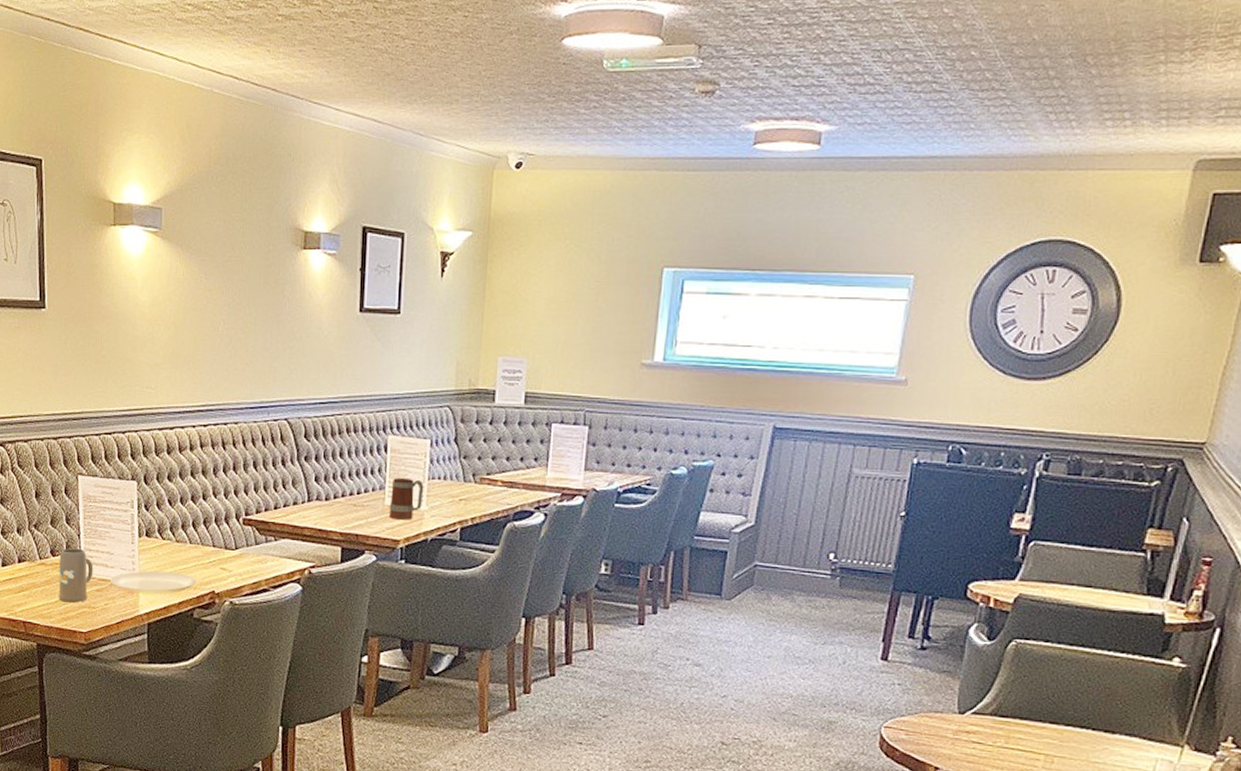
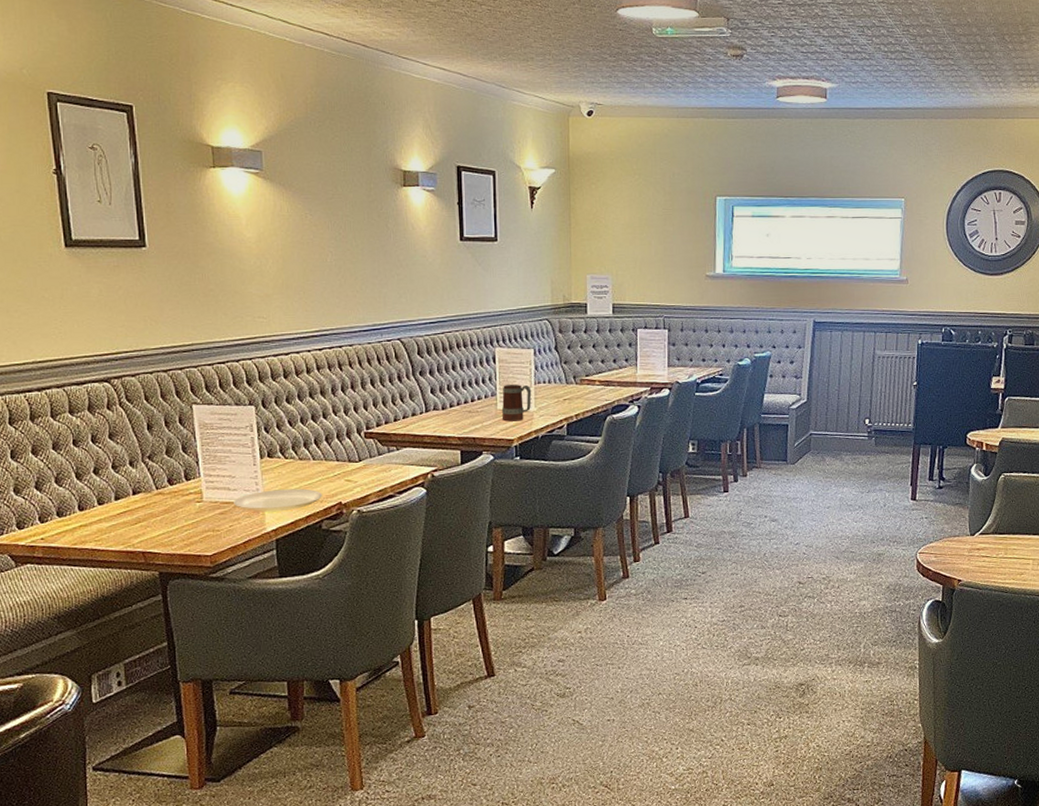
beer mug: present [58,548,94,603] -> none [178,475,215,528]

